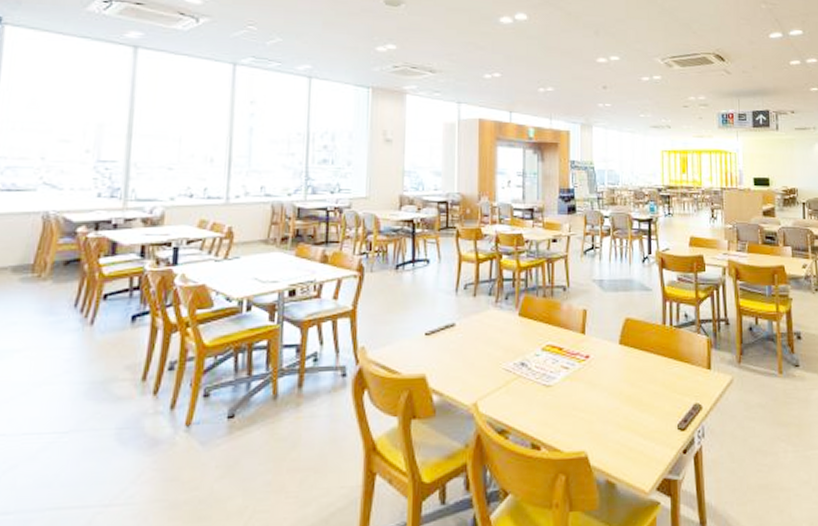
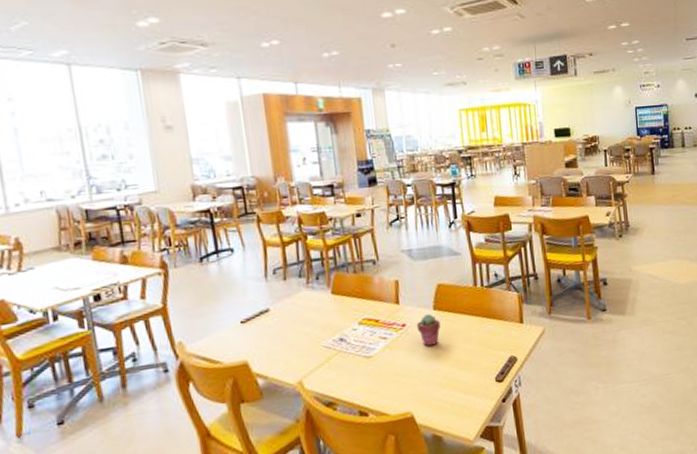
potted succulent: none [600,348,625,382] -> present [416,314,441,346]

